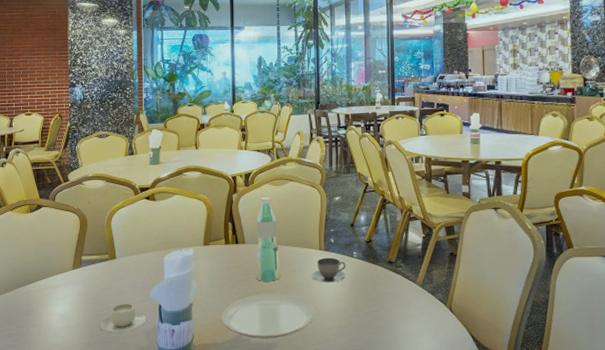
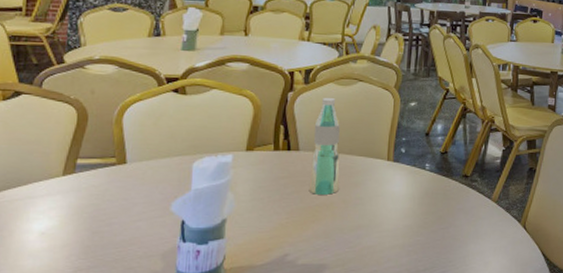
teacup: present [100,303,147,334] -> none [97,217,164,256]
plate: present [221,293,316,339] -> none [262,208,378,260]
teacup: present [312,257,346,283] -> none [376,169,416,197]

